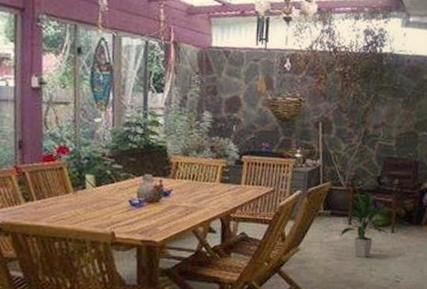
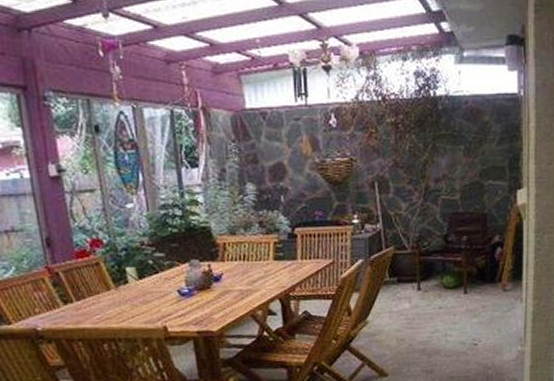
indoor plant: present [340,191,389,258] -> none [410,252,462,324]

